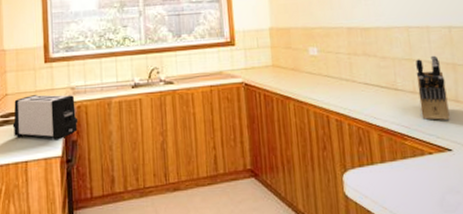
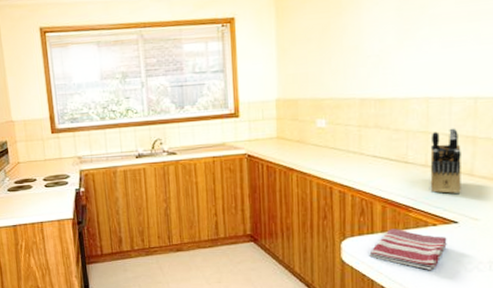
toaster: present [12,95,78,140] -> none [26,163,87,205]
dish towel: none [371,158,445,204] -> present [369,229,447,271]

